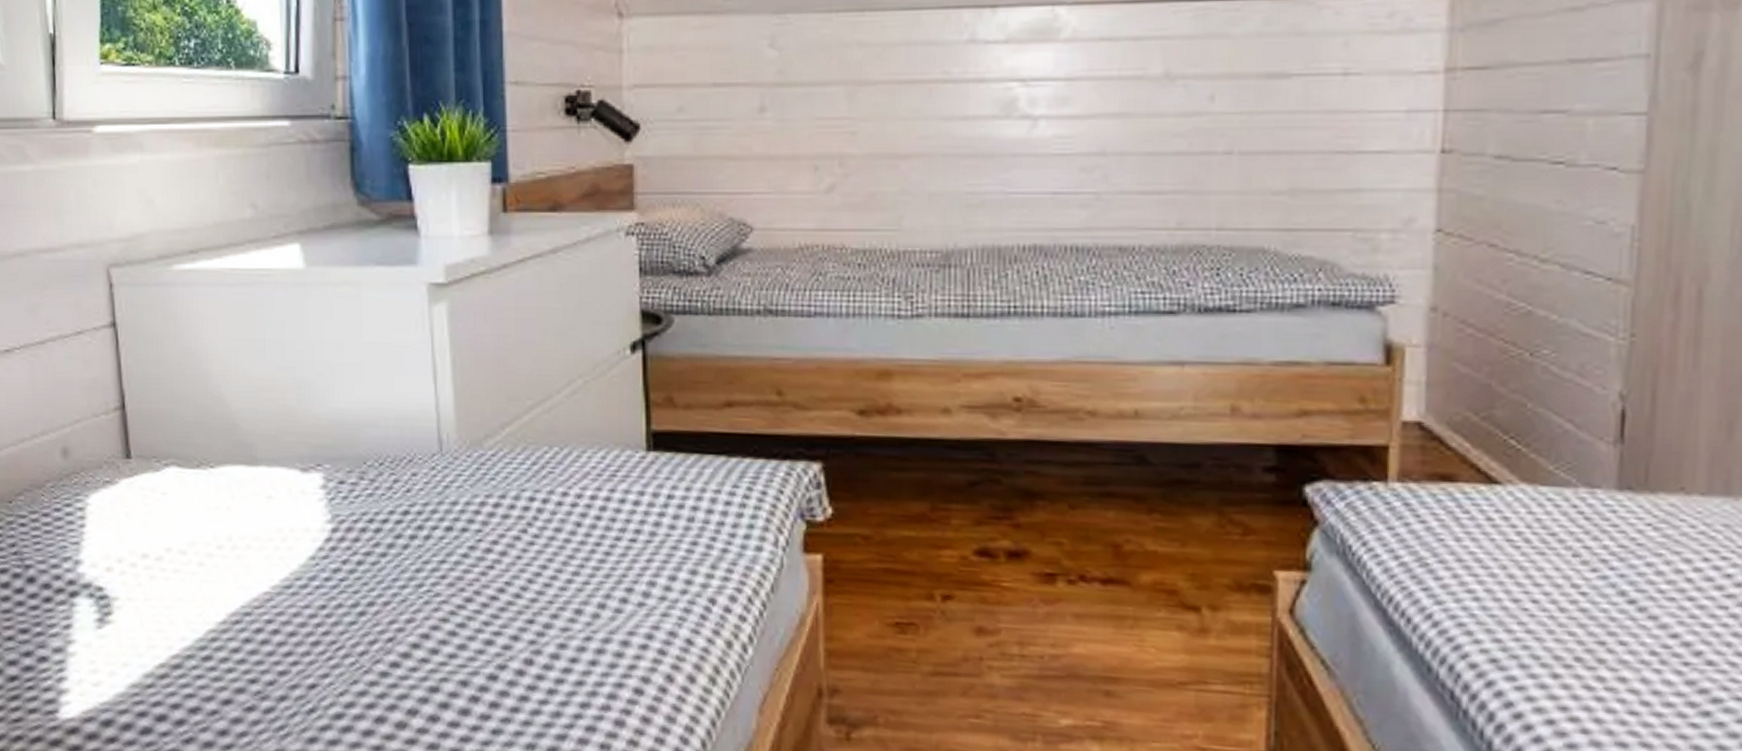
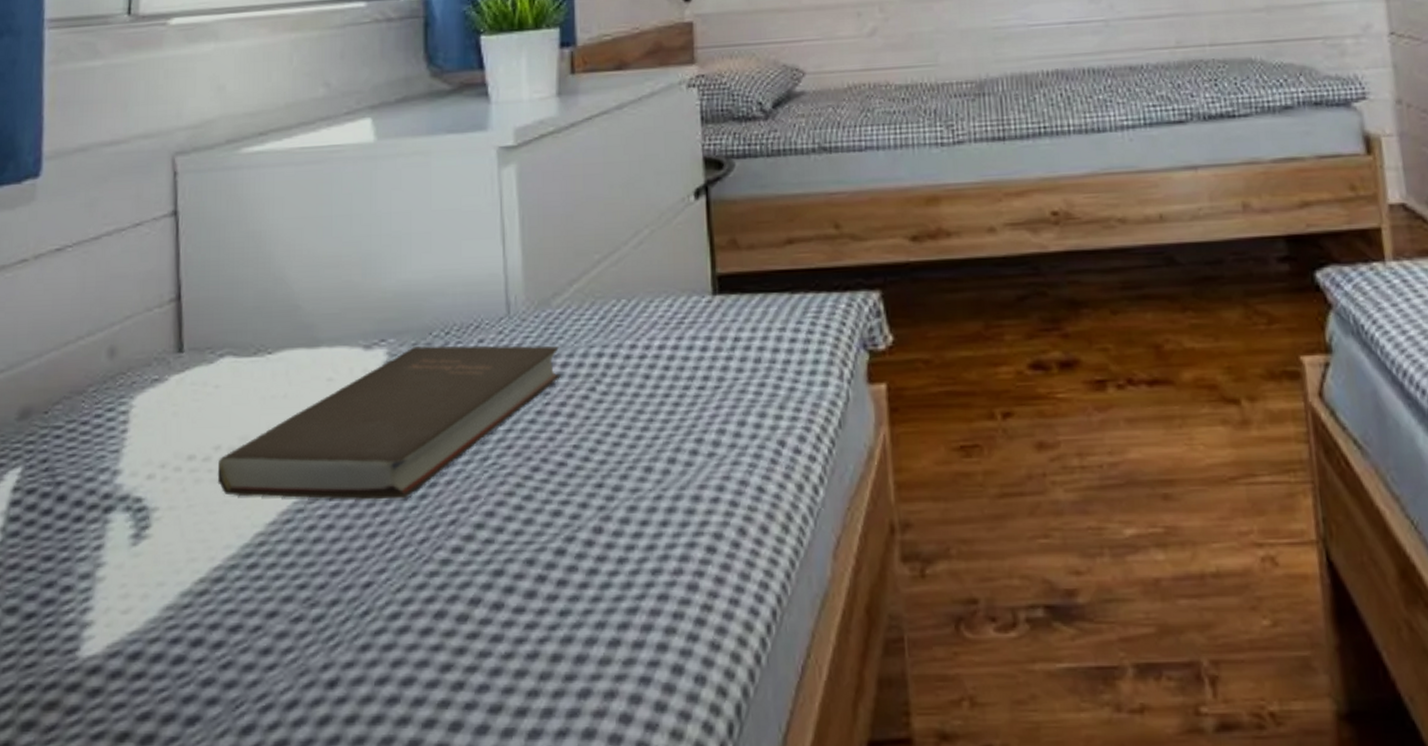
book: none [169,474,493,614] -> present [217,345,561,500]

